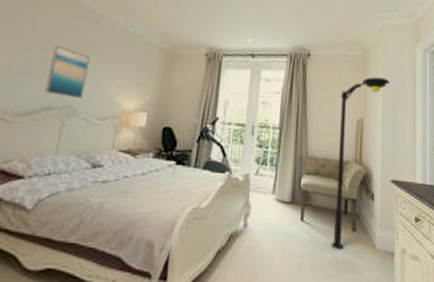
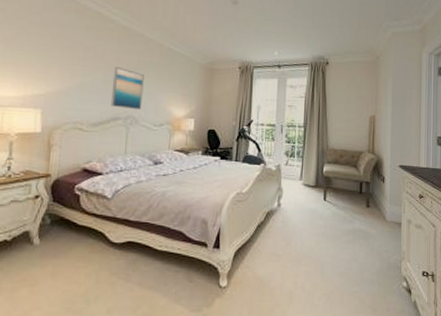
floor lamp: present [331,77,389,250] -> none [349,79,398,222]

